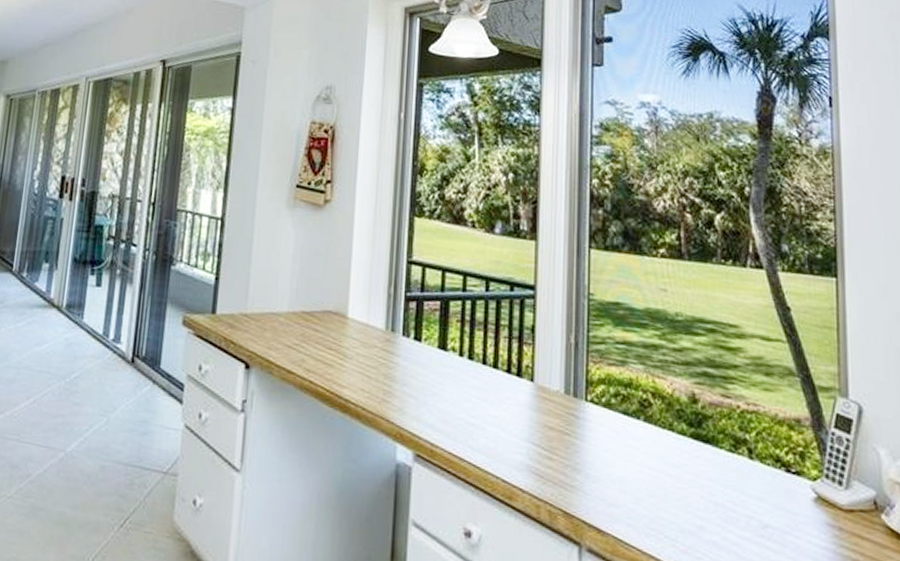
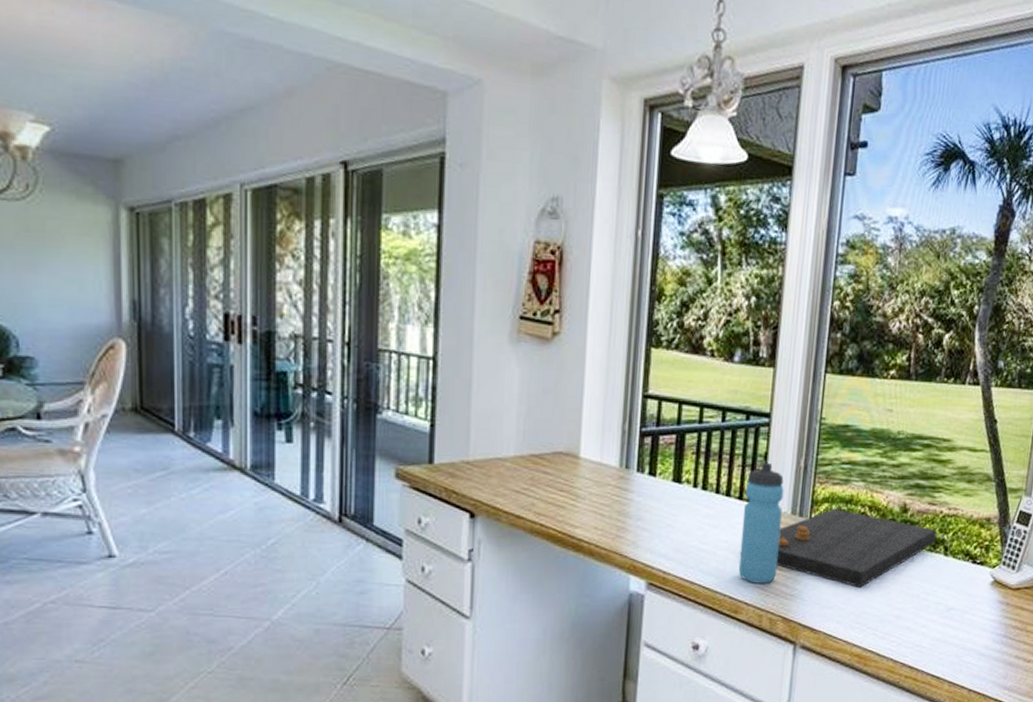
water bottle: none [510,335,555,469] -> present [738,462,784,583]
cutting board: none [552,391,736,486] -> present [776,508,937,587]

